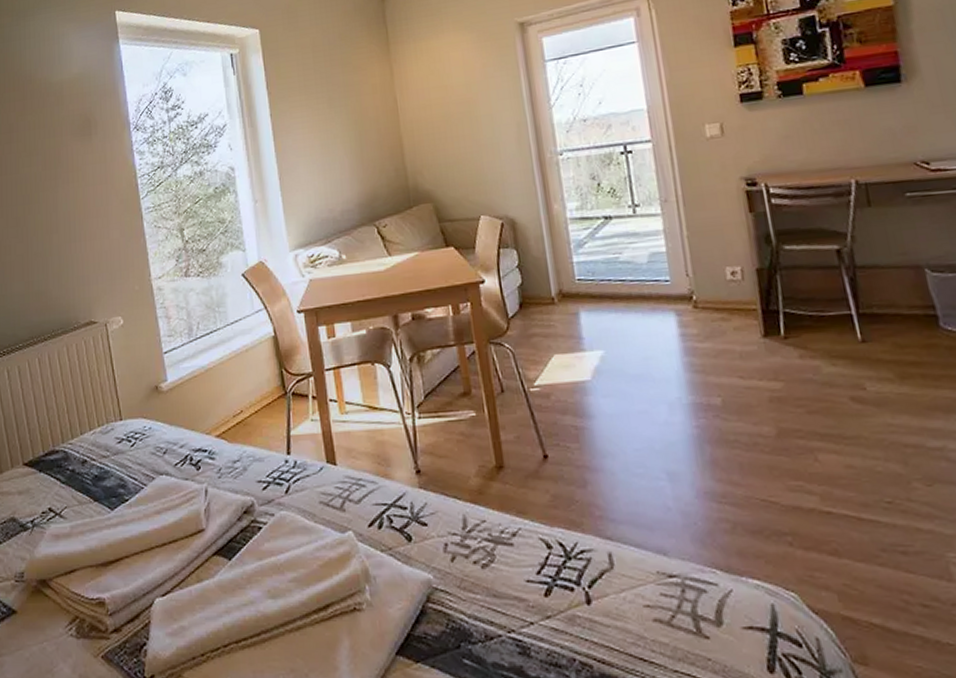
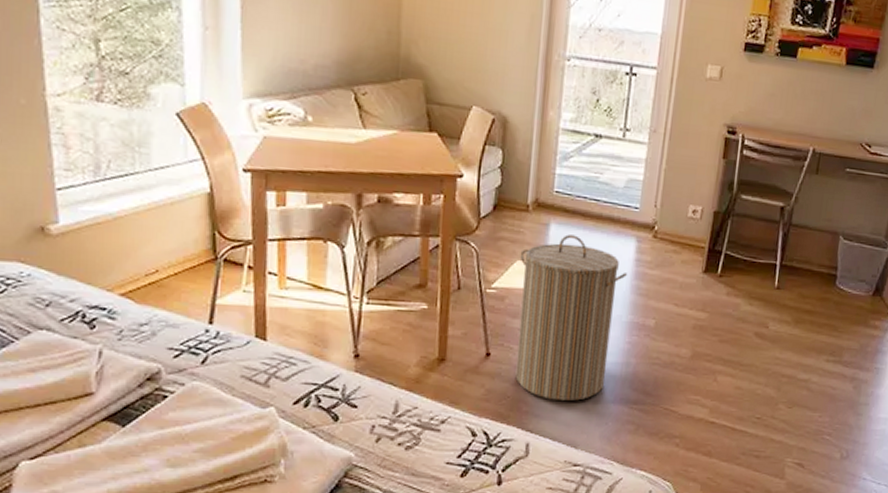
laundry hamper: none [555,319,681,501] -> present [515,234,627,401]

